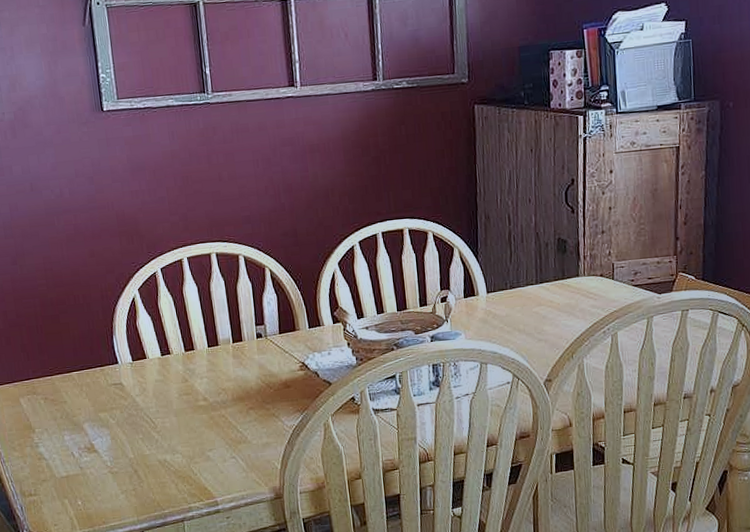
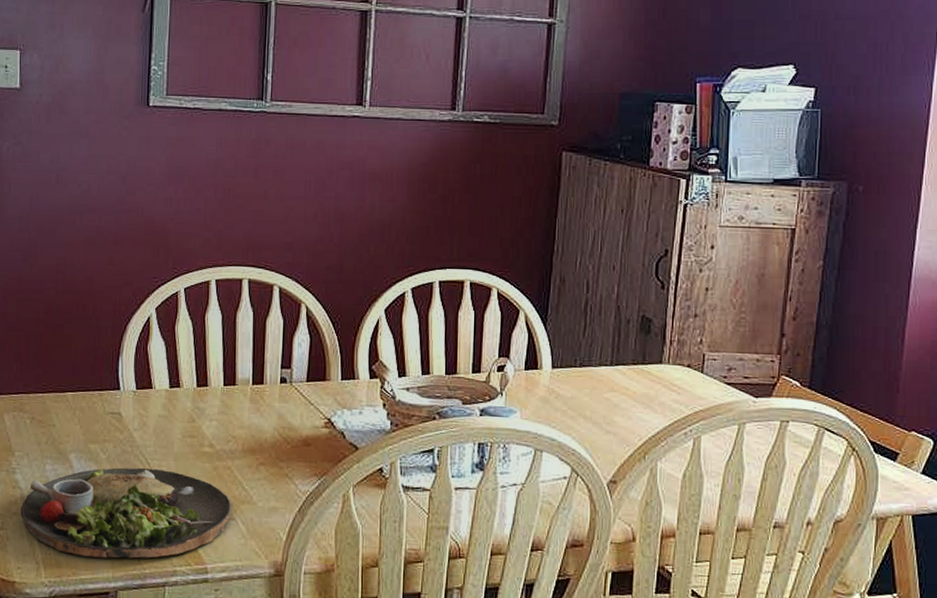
dinner plate: none [48,425,231,507] -> present [20,467,231,559]

